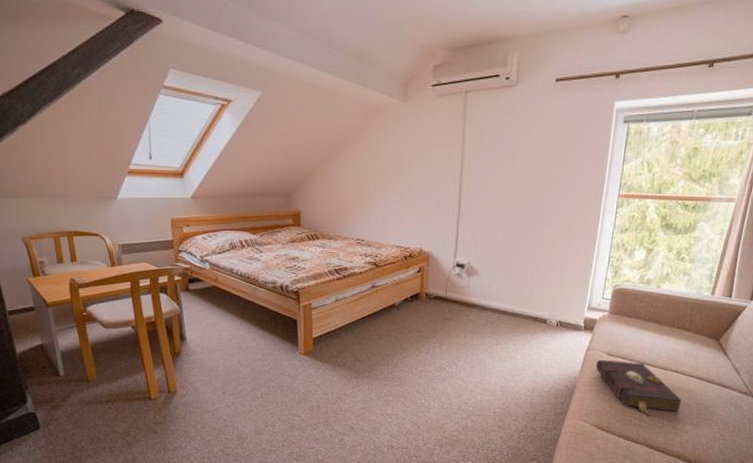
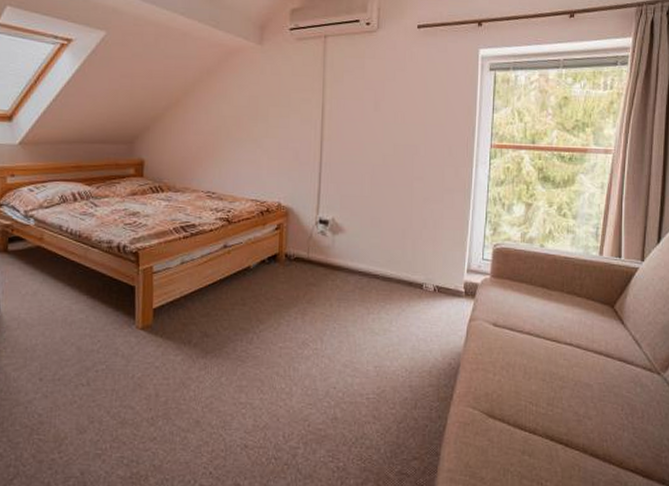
book: present [595,359,682,416] -> none [481,331,581,400]

